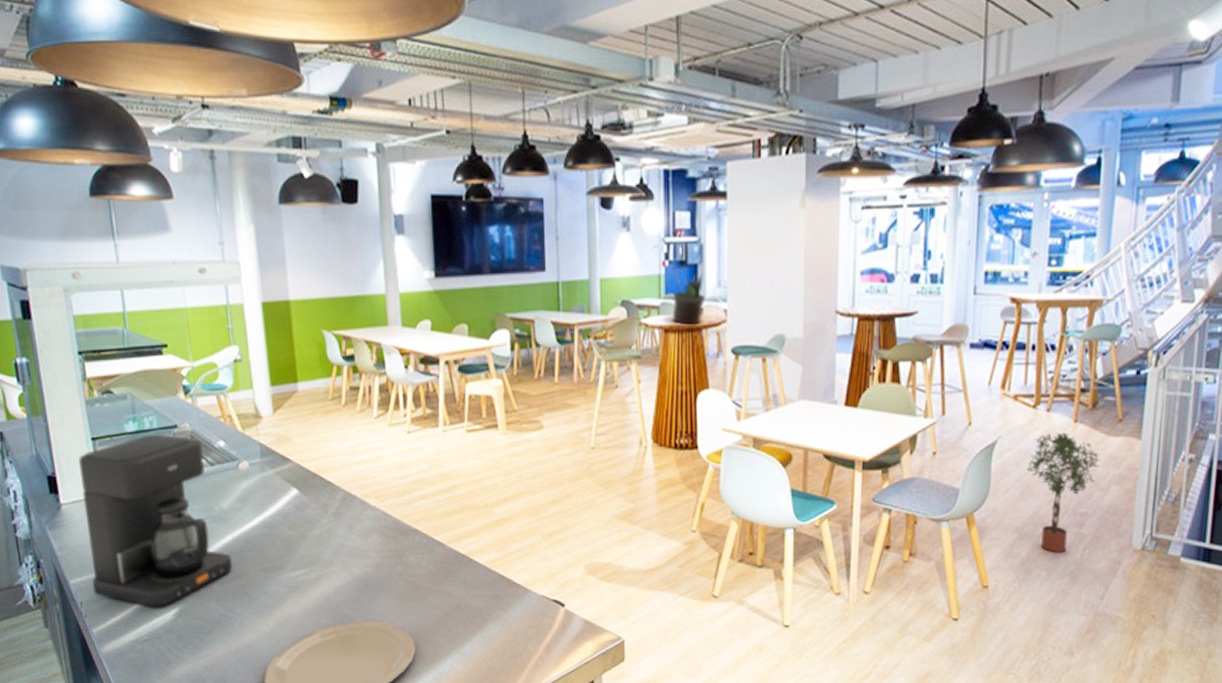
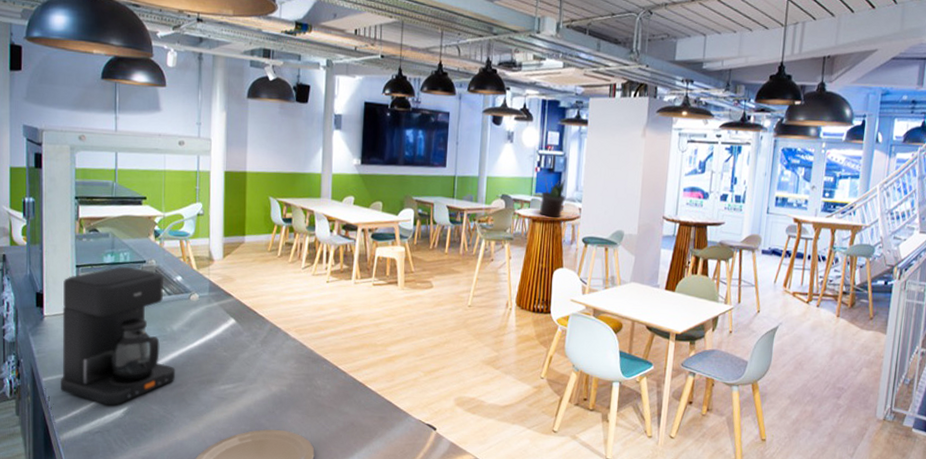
potted tree: present [1026,432,1100,553] -> none [799,323,855,418]

